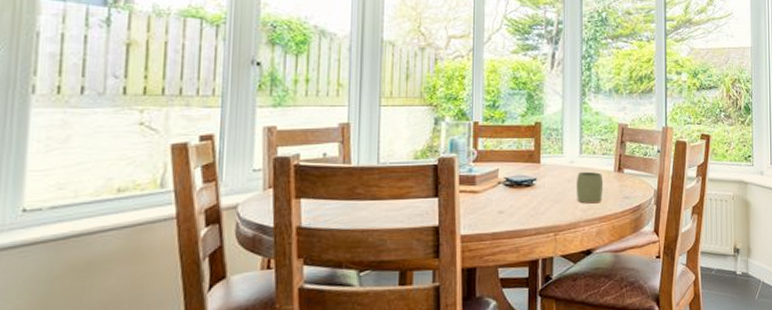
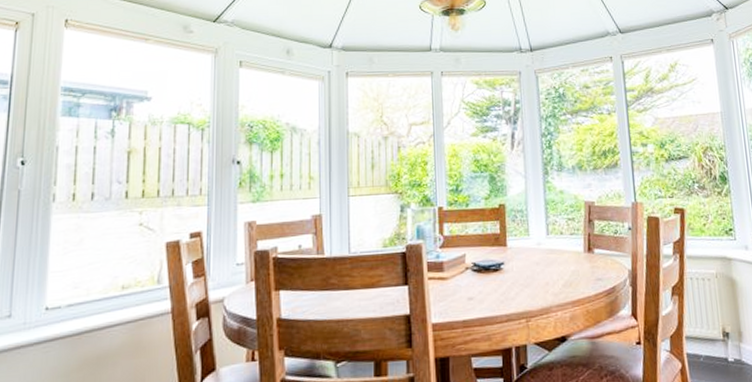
mug: present [576,171,604,204] -> none [544,253,574,287]

